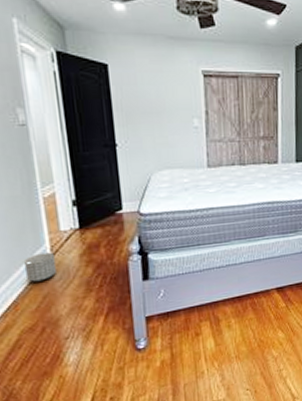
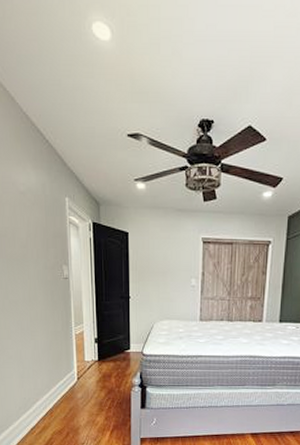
planter: present [23,252,56,282] -> none [58,376,79,397]

